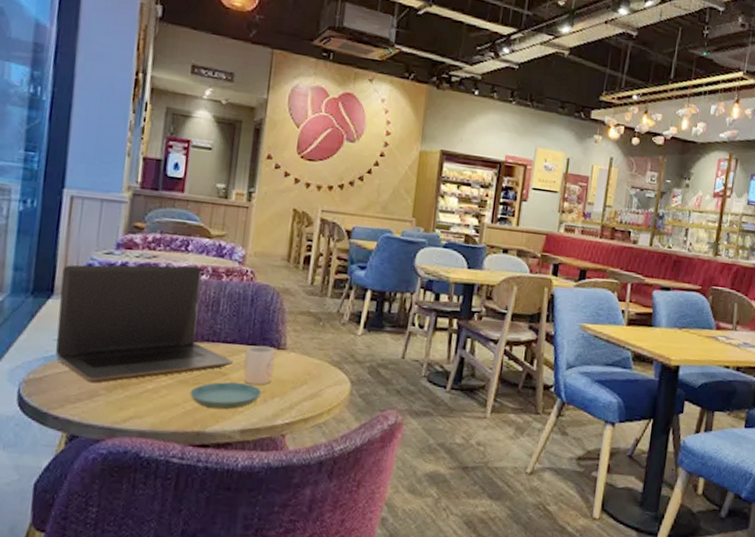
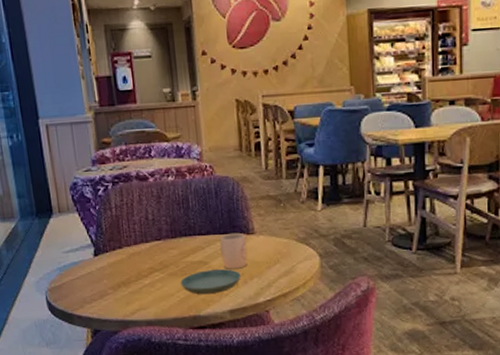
laptop computer: present [55,264,233,384] -> none [55,170,211,285]

